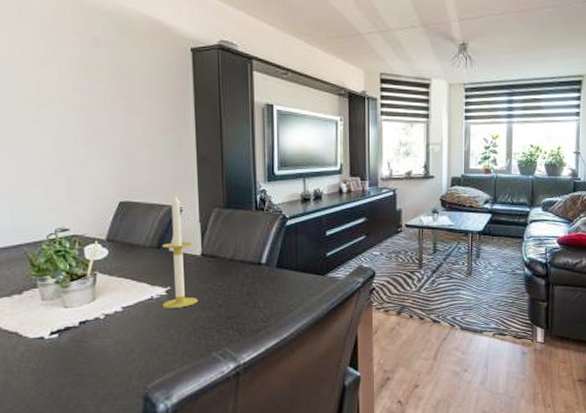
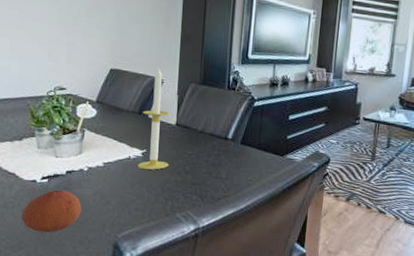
fruit: none [30,344,102,395] -> present [21,190,82,233]

